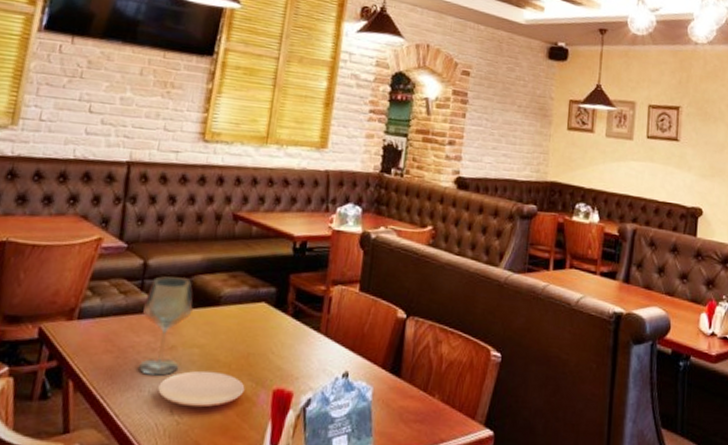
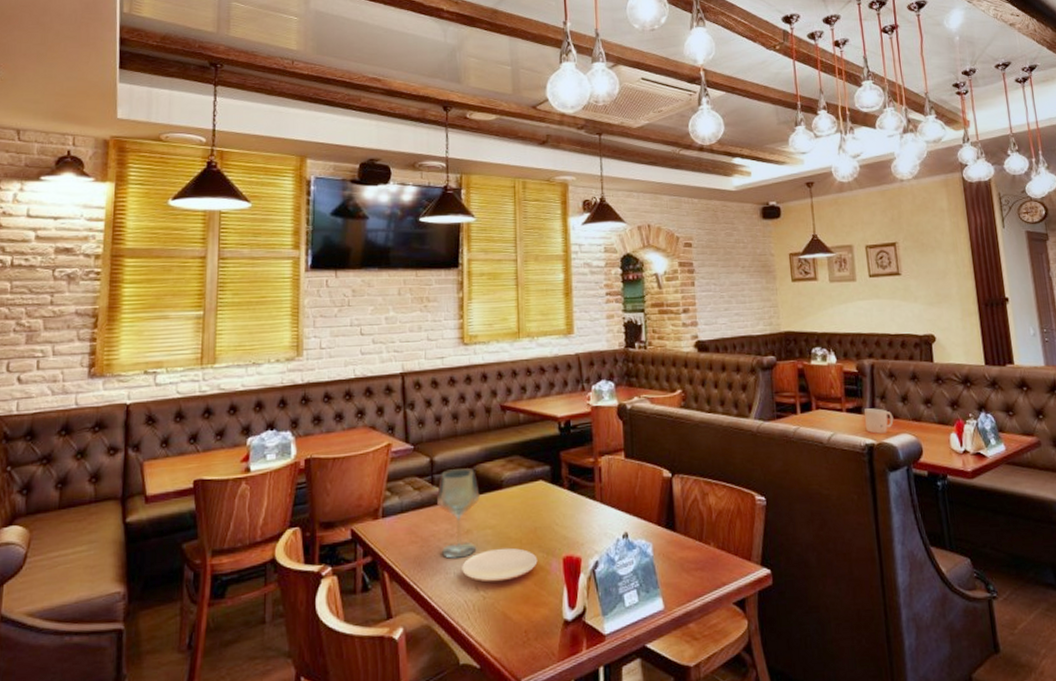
mug: none [616,275,647,304] -> present [863,408,894,434]

